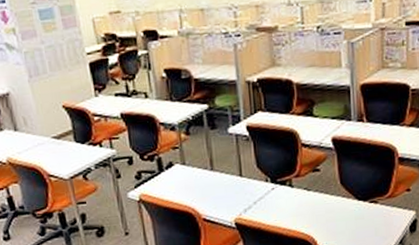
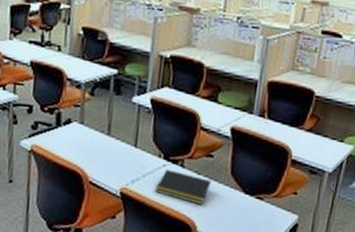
notepad: none [269,191,323,220] -> present [155,169,212,205]

